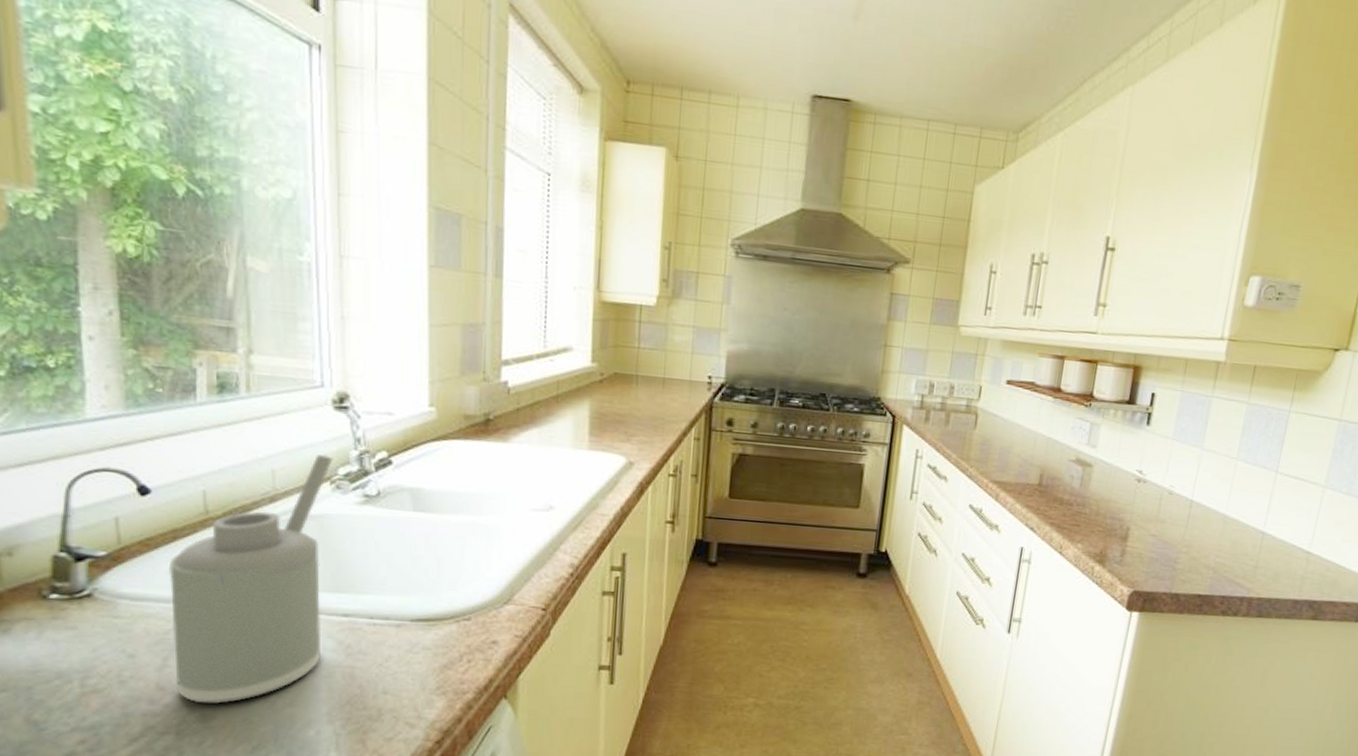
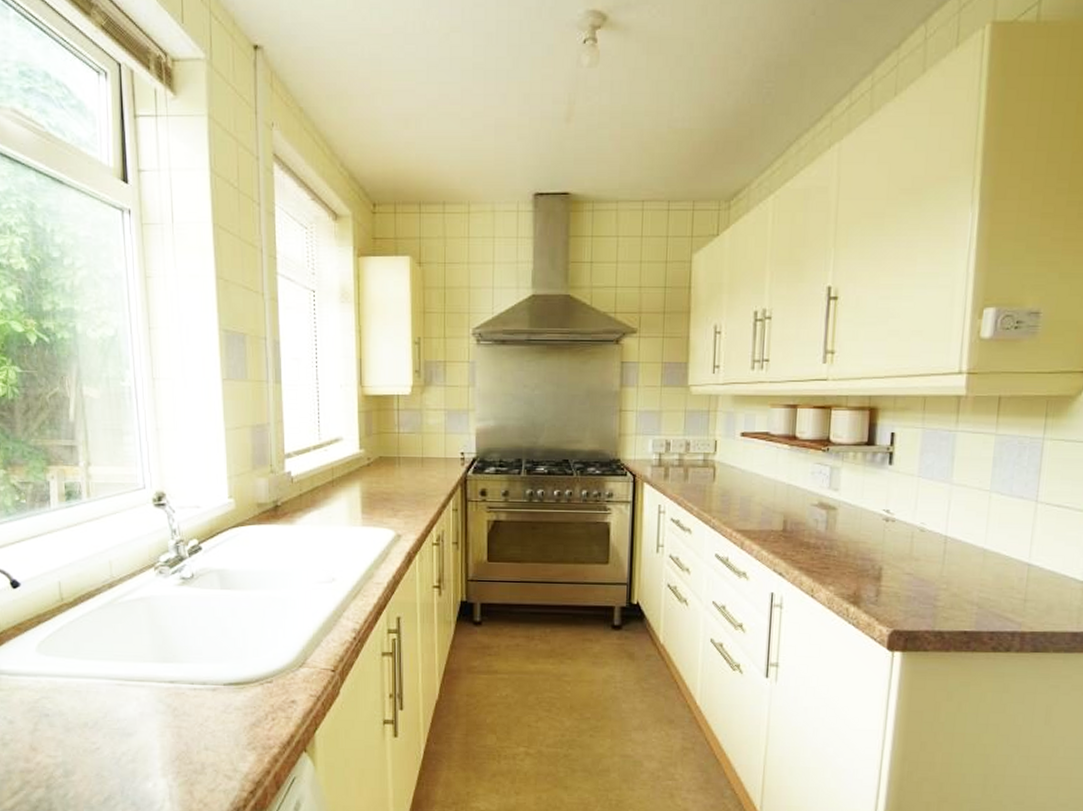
soap dispenser: present [170,455,333,705] -> none [36,546,156,762]

